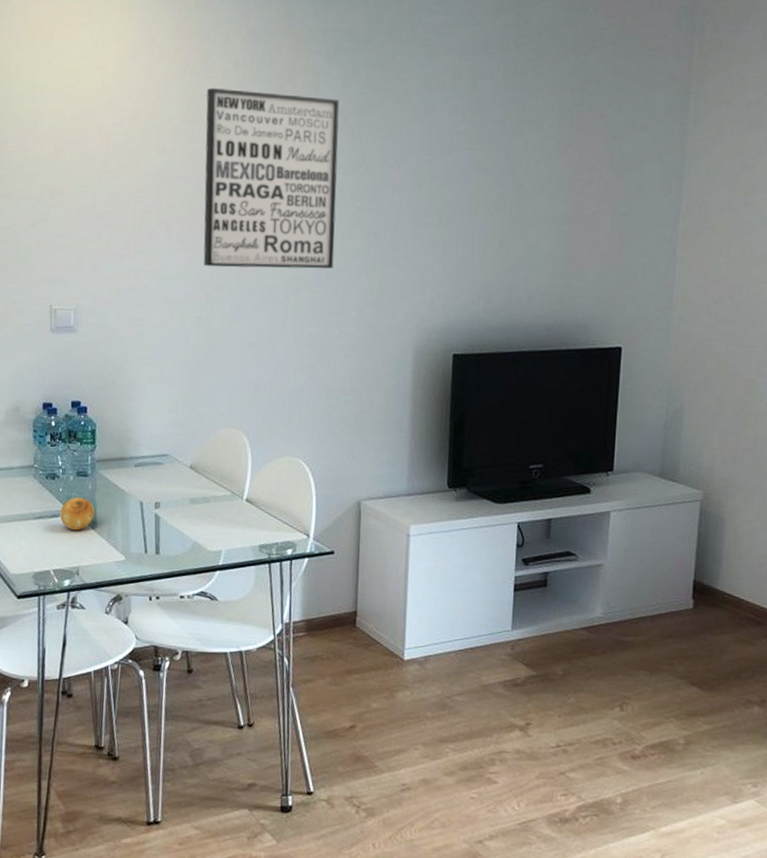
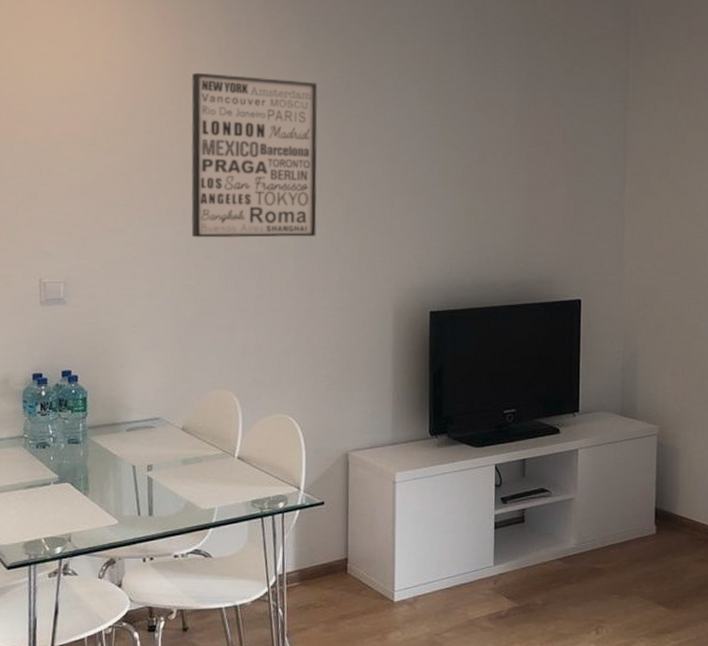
fruit: present [60,497,95,531] -> none [51,464,86,498]

